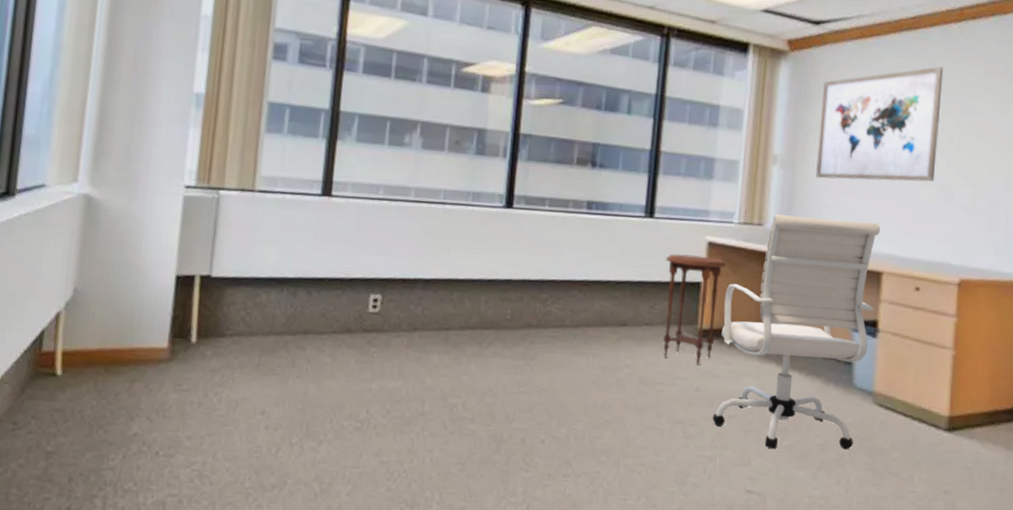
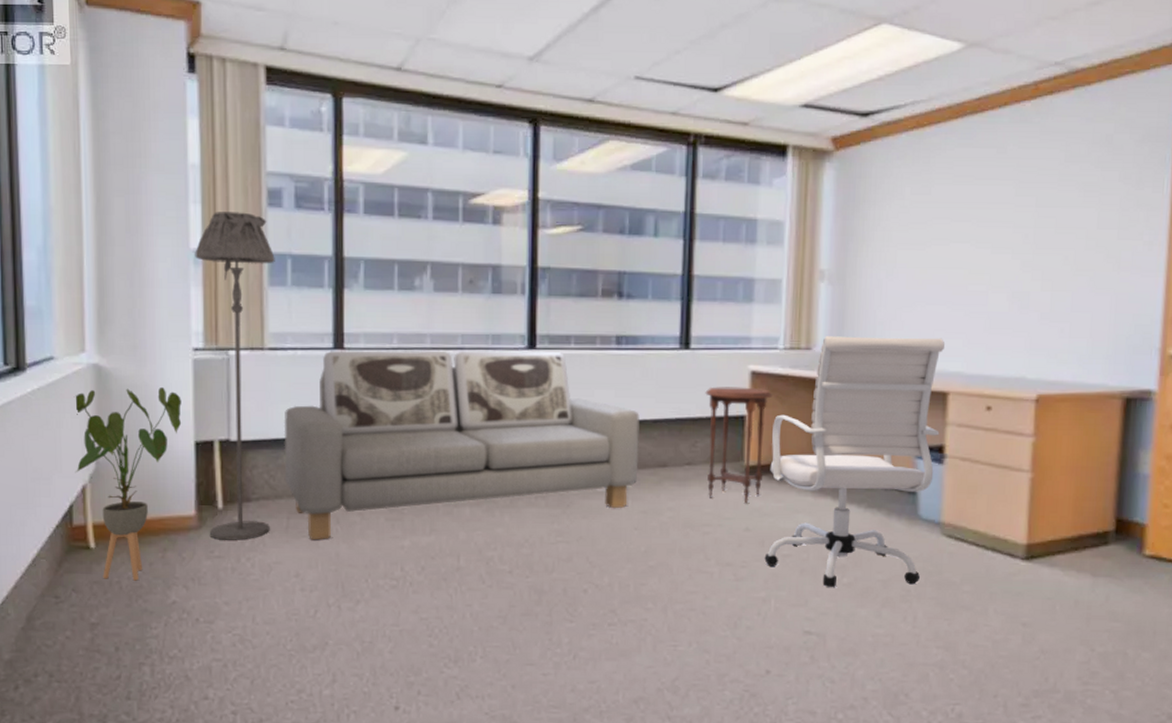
house plant: none [51,219,168,411] -> present [74,386,182,581]
floor lamp: none [180,60,274,375] -> present [195,212,275,540]
sofa: none [260,197,604,379] -> present [283,350,640,541]
wall art: present [815,66,944,182] -> none [868,154,1016,293]

